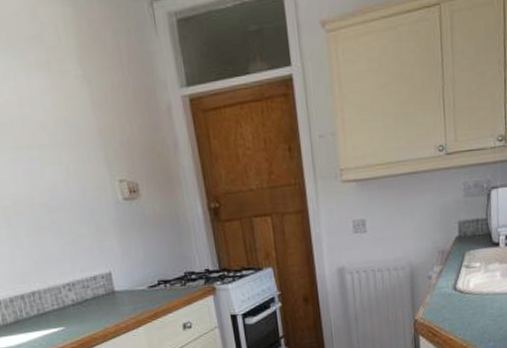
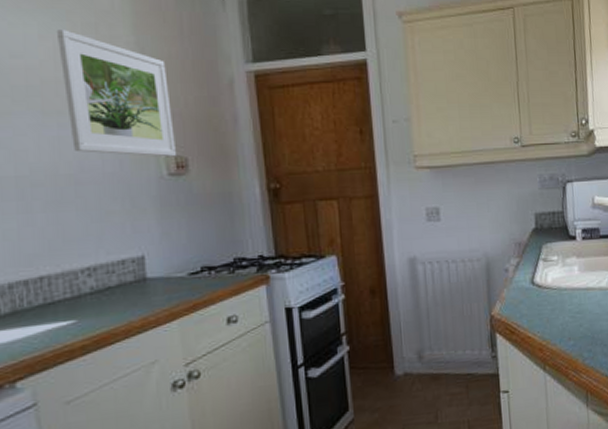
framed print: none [15,68,128,184] -> present [56,29,176,157]

